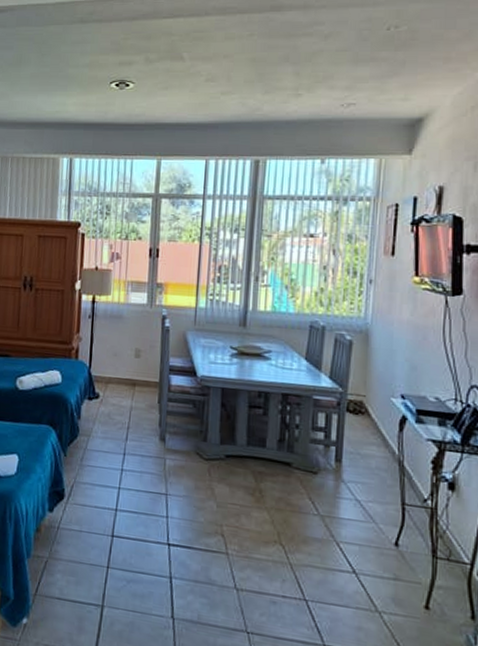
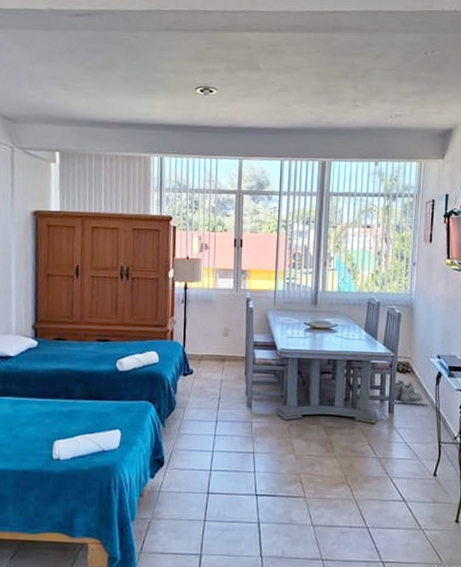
boots: none [340,421,390,456] -> present [392,379,429,405]

